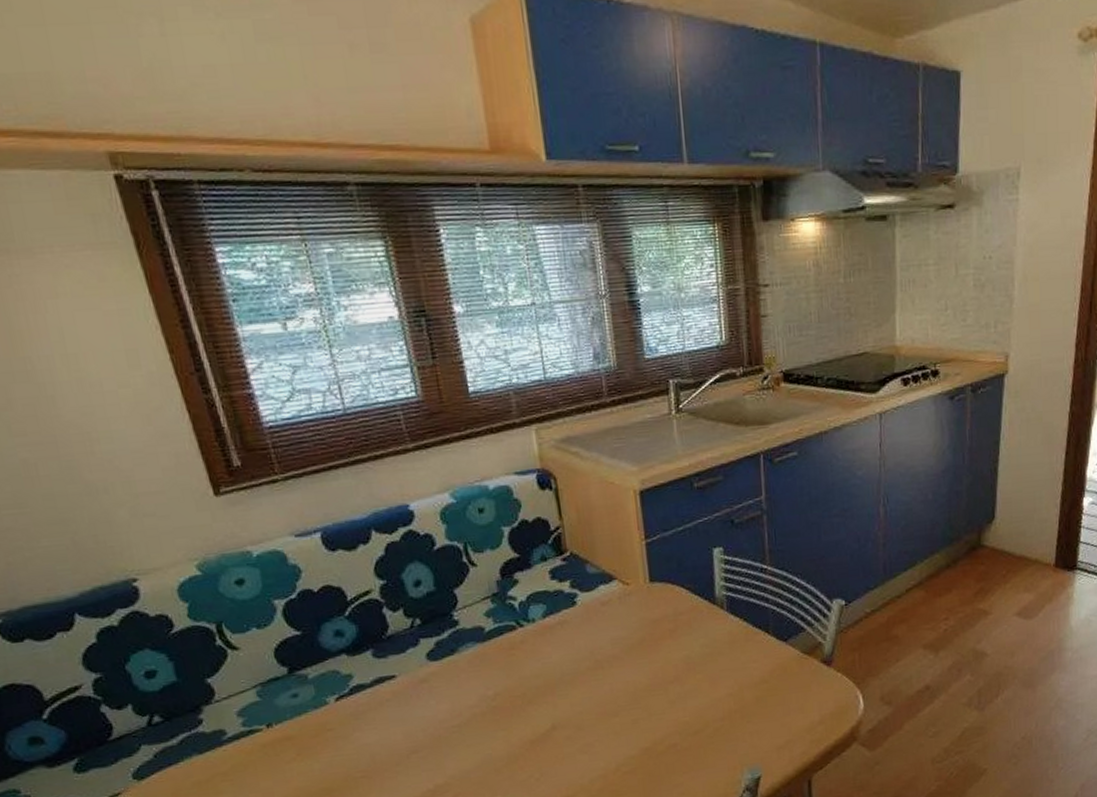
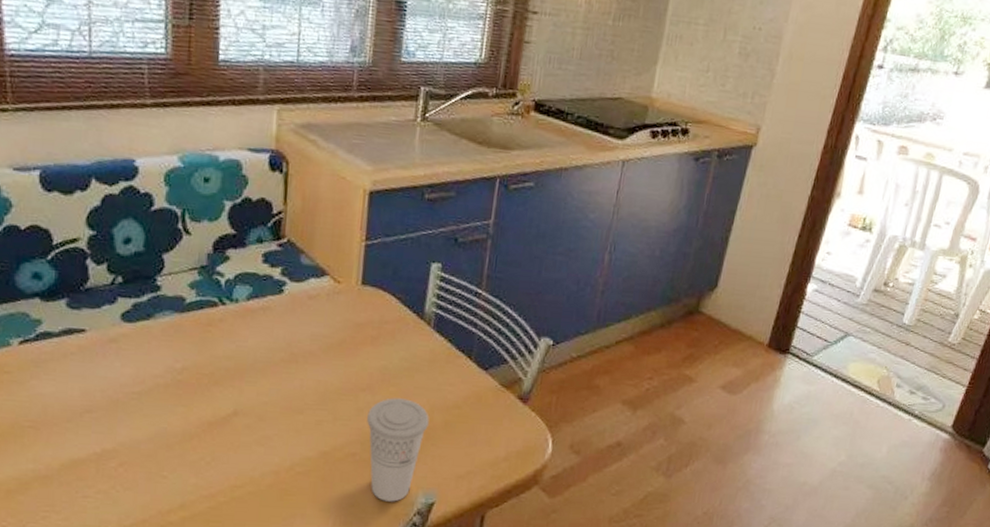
cup: none [680,683,741,784] -> present [367,398,429,502]

